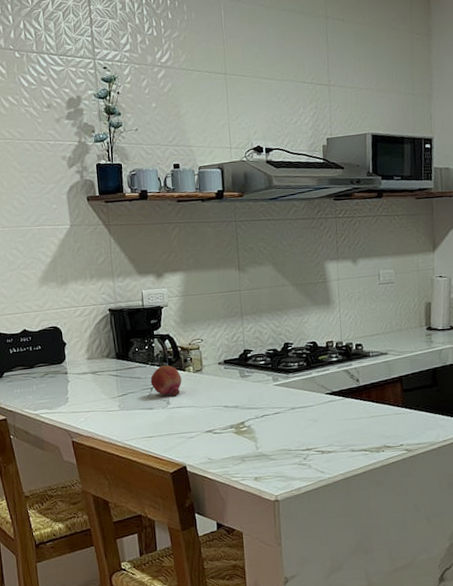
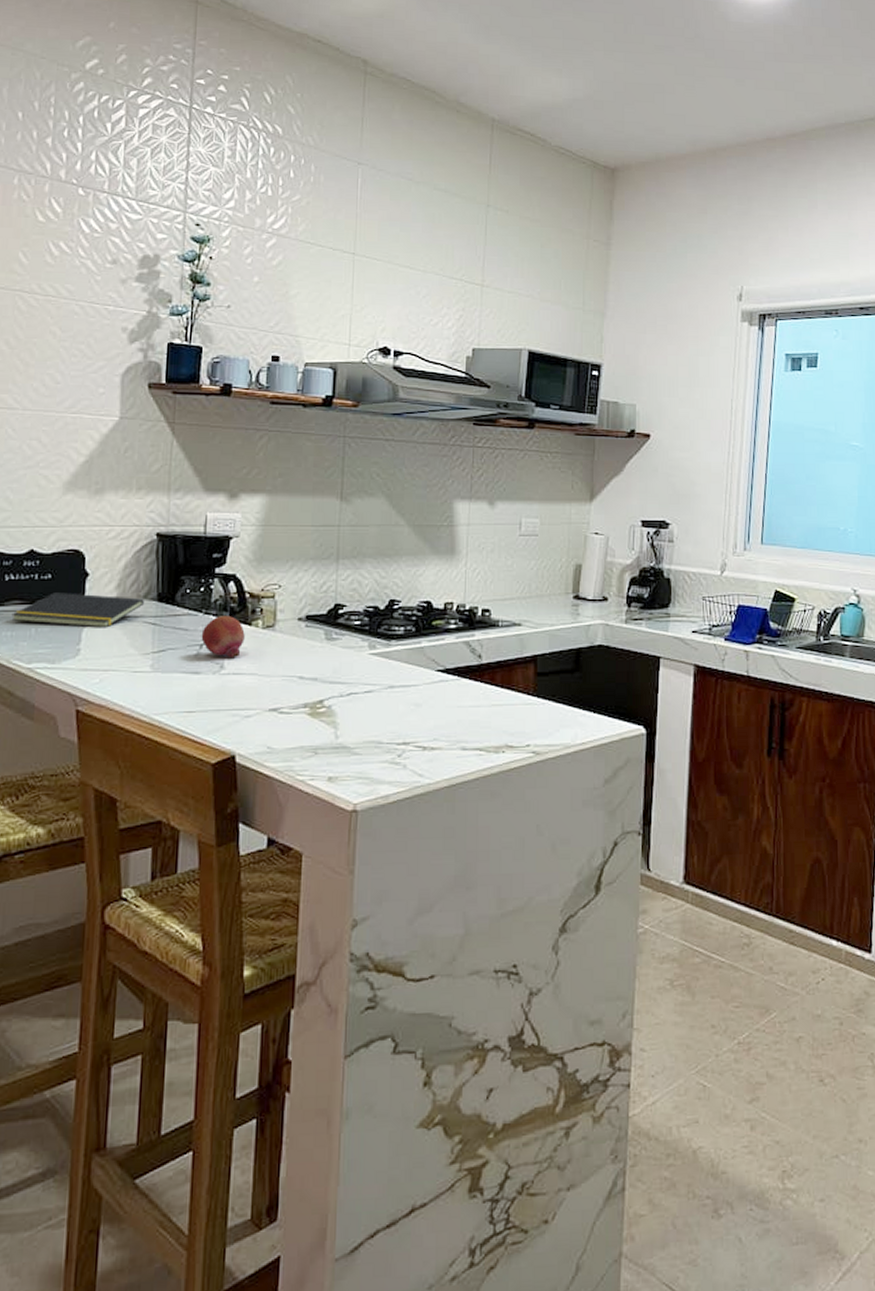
notepad: none [18,357,107,382] -> present [11,593,144,628]

